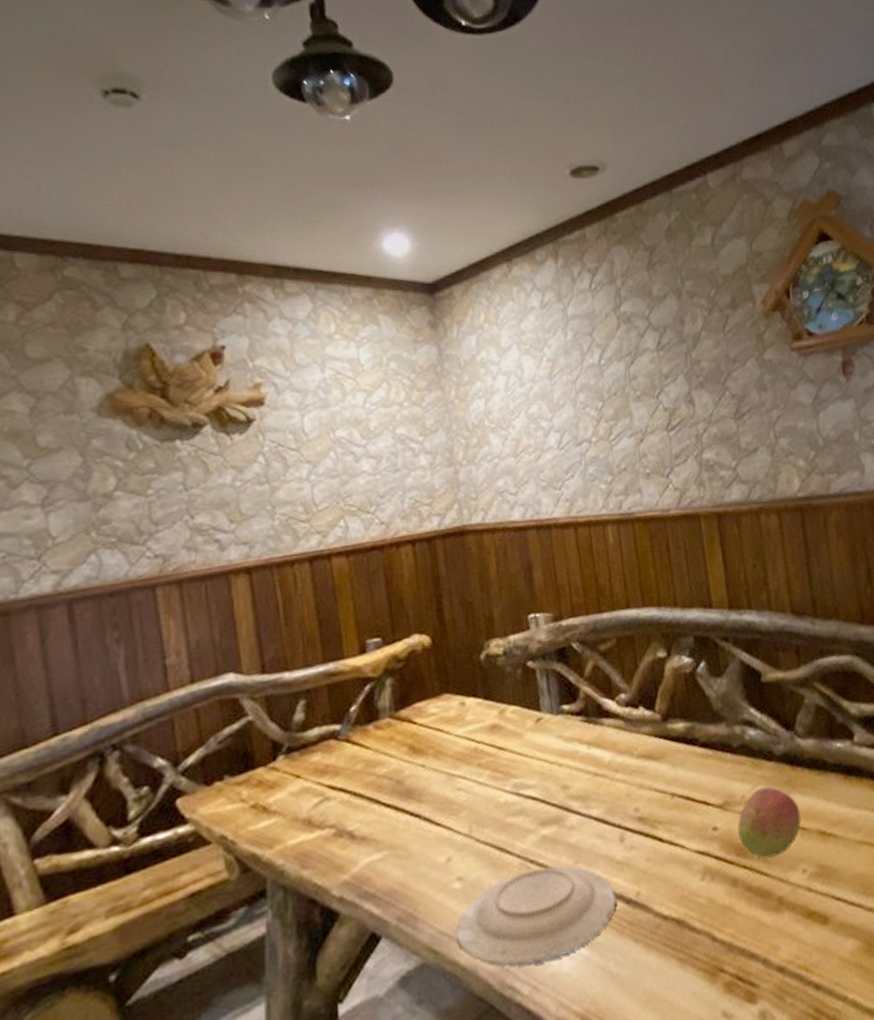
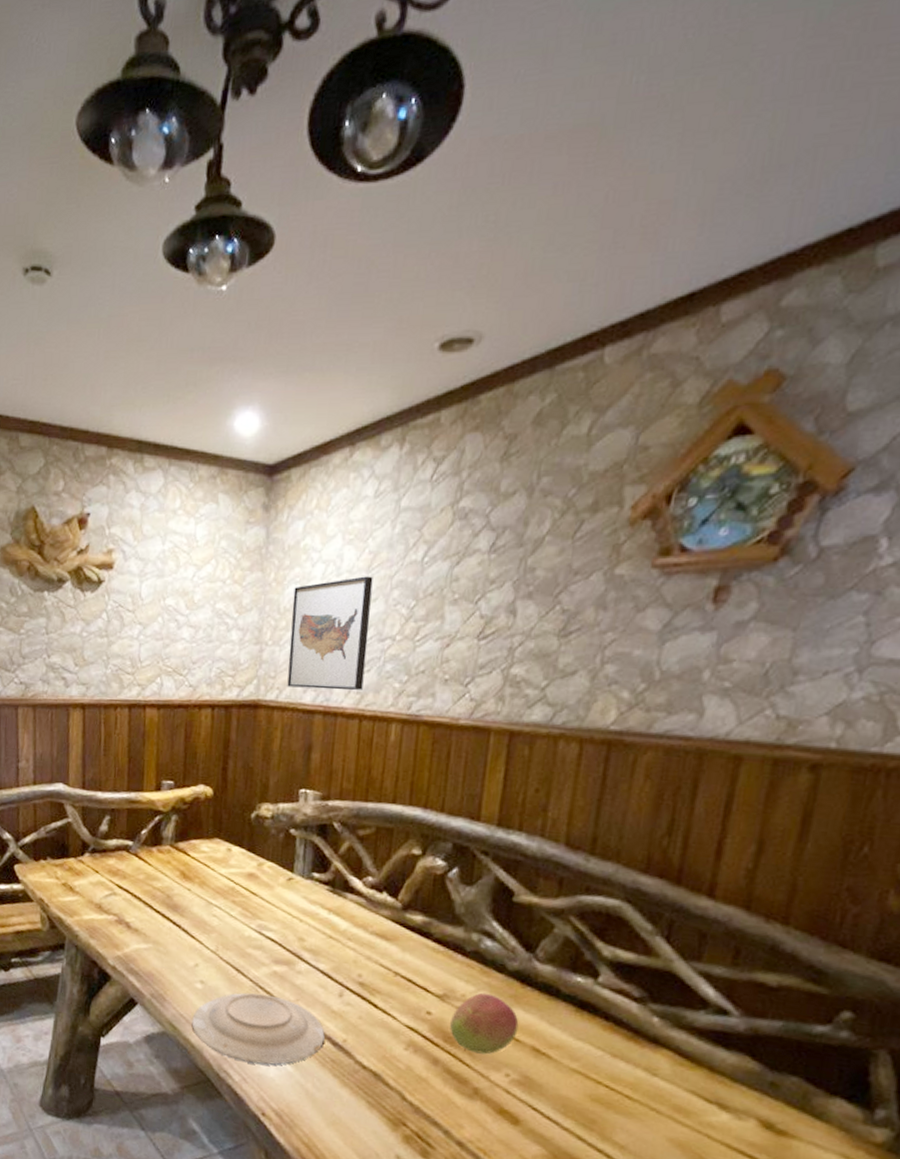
wall art: none [479,383,571,506] -> present [287,576,373,691]

